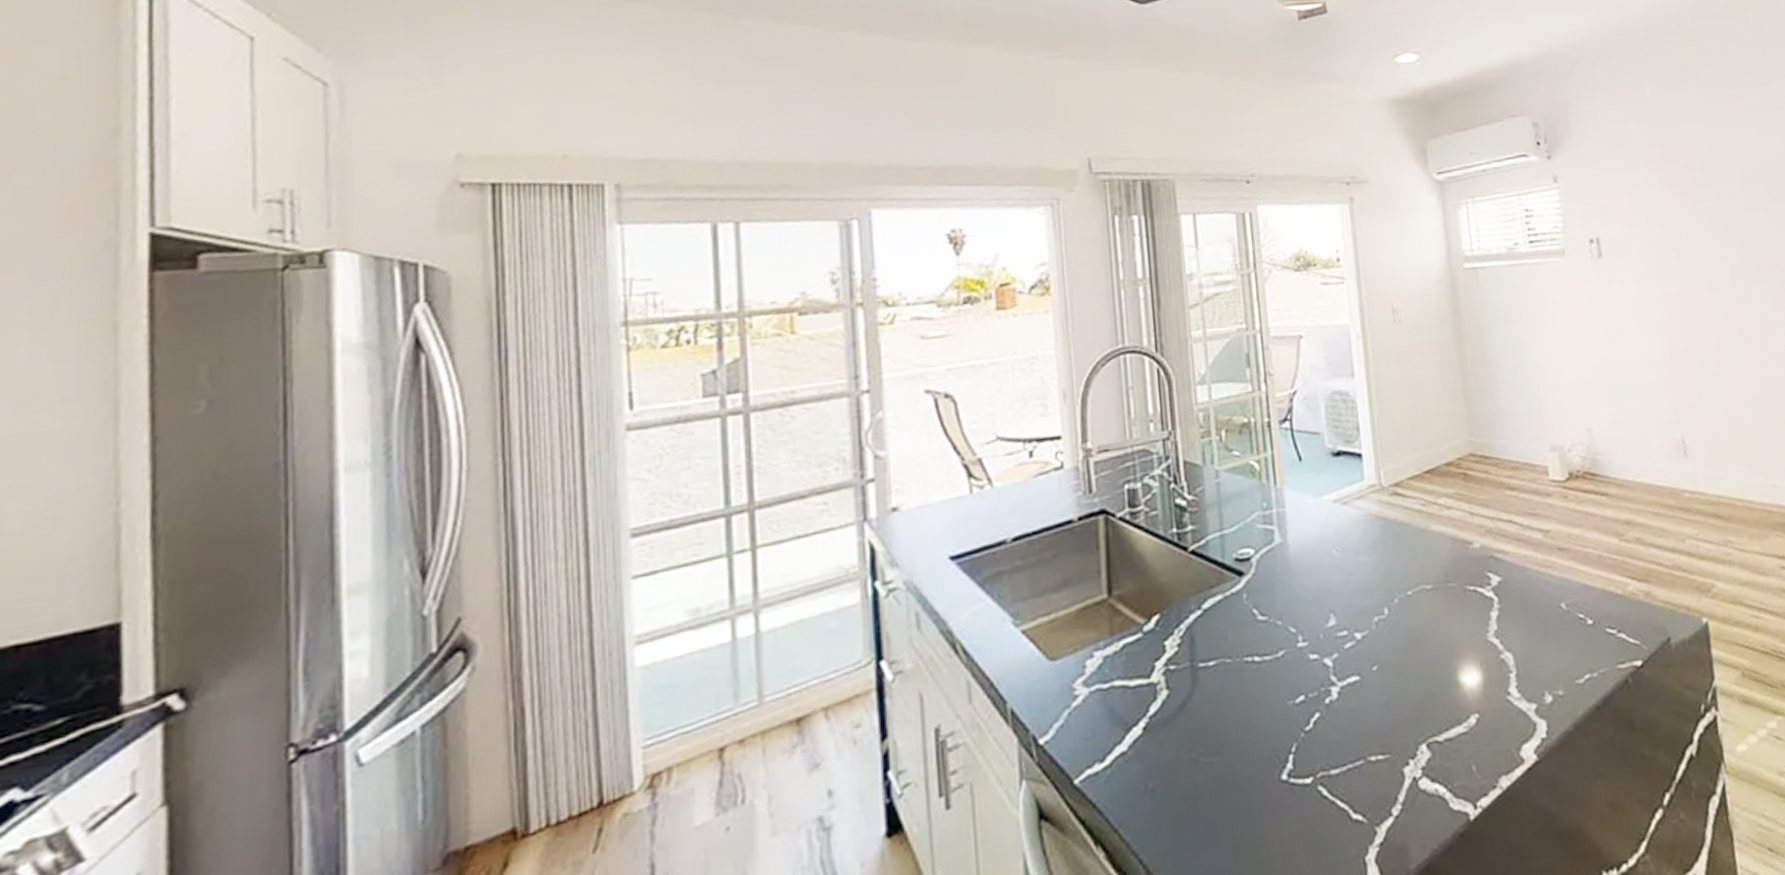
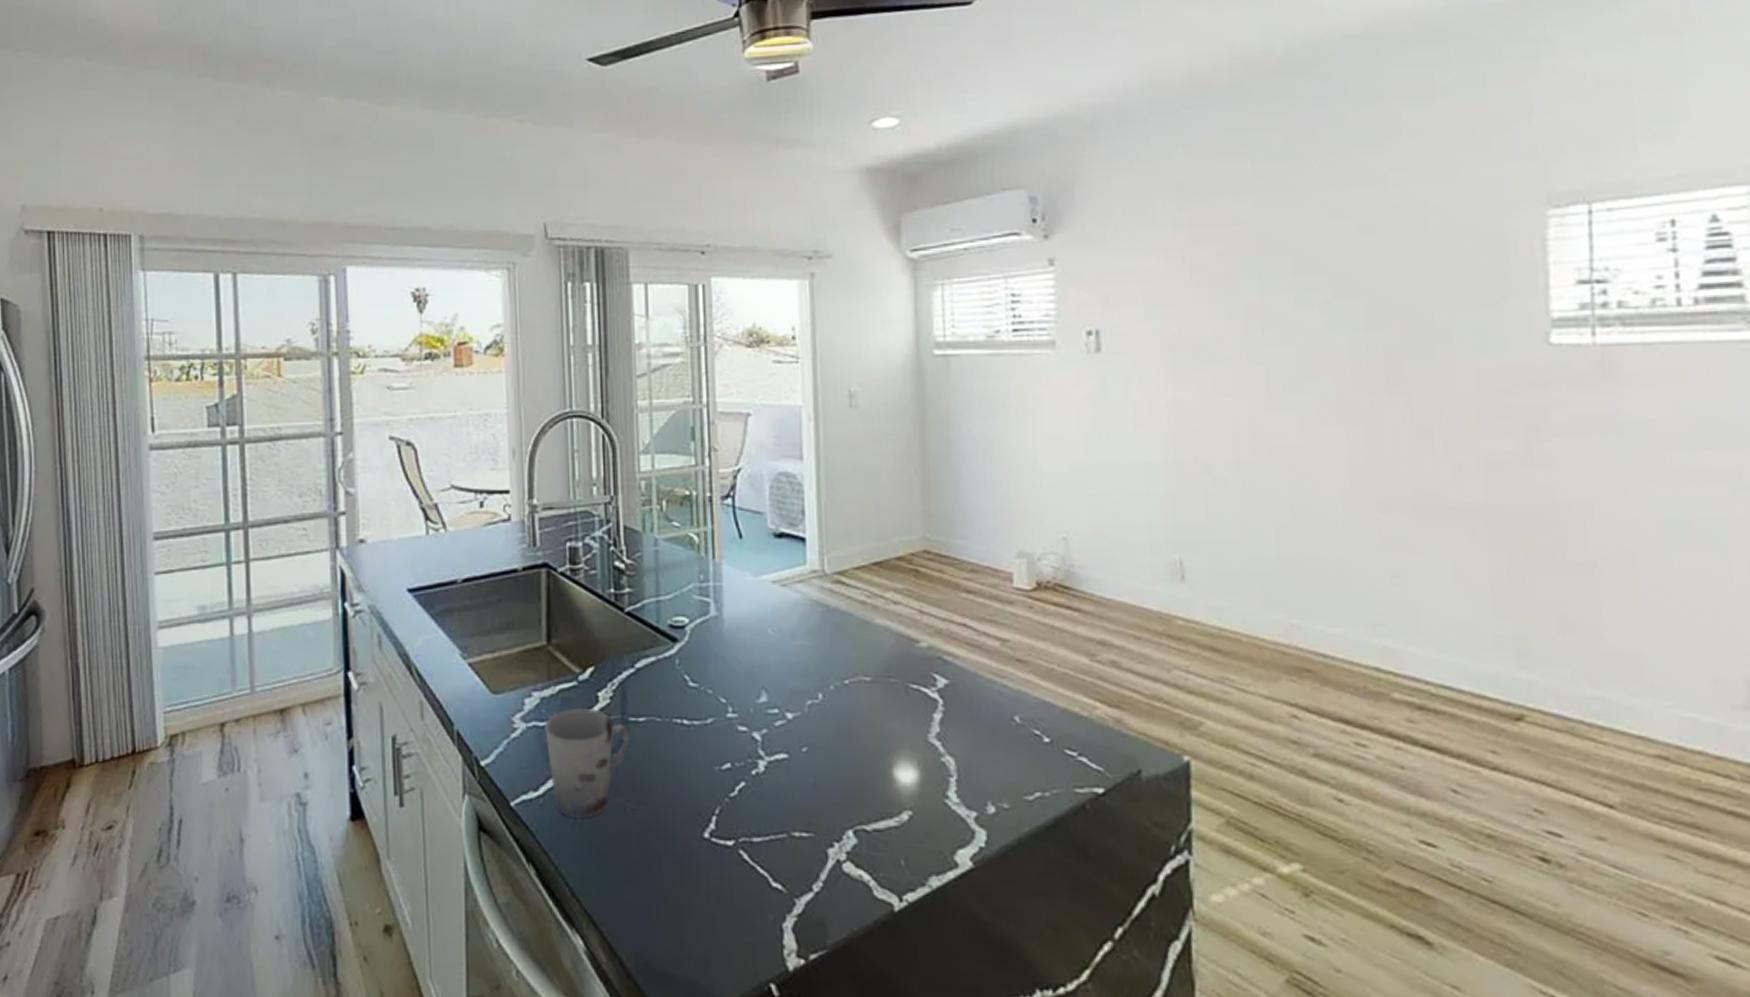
cup: none [1109,660,1200,786] -> present [545,708,629,819]

